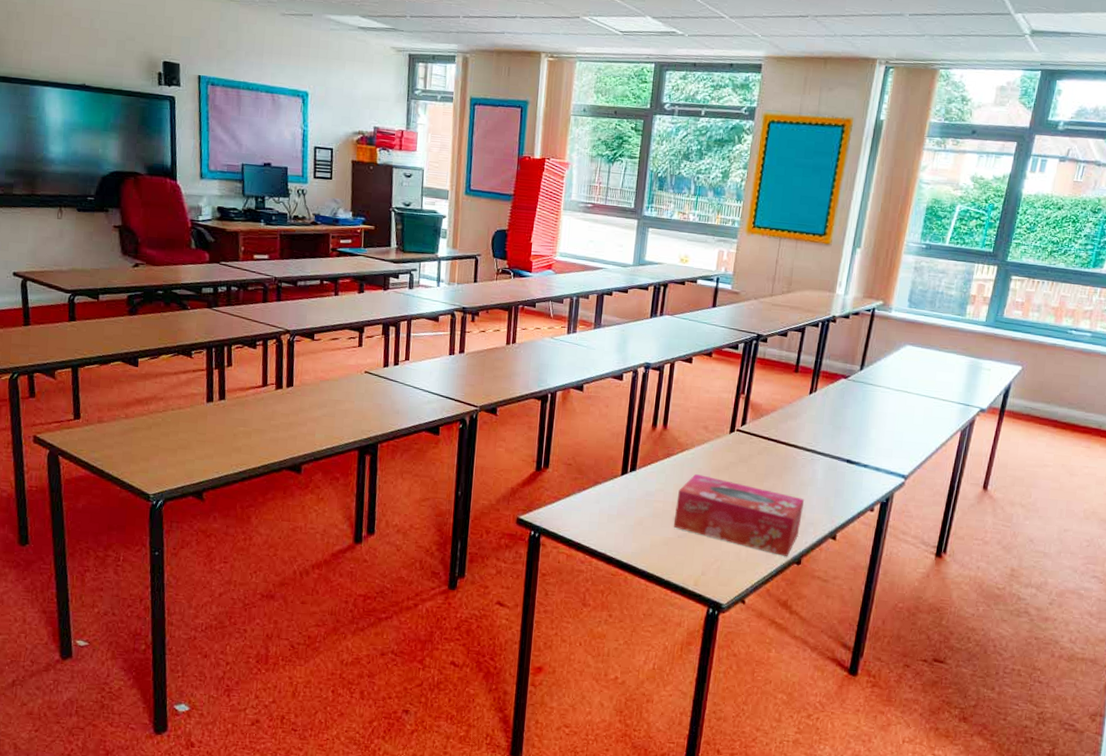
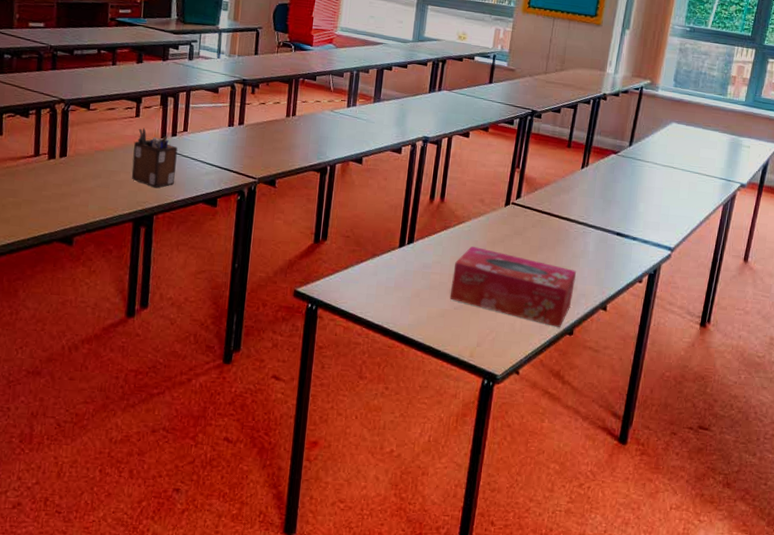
desk organizer: none [355,357,400,417] -> present [131,127,178,188]

